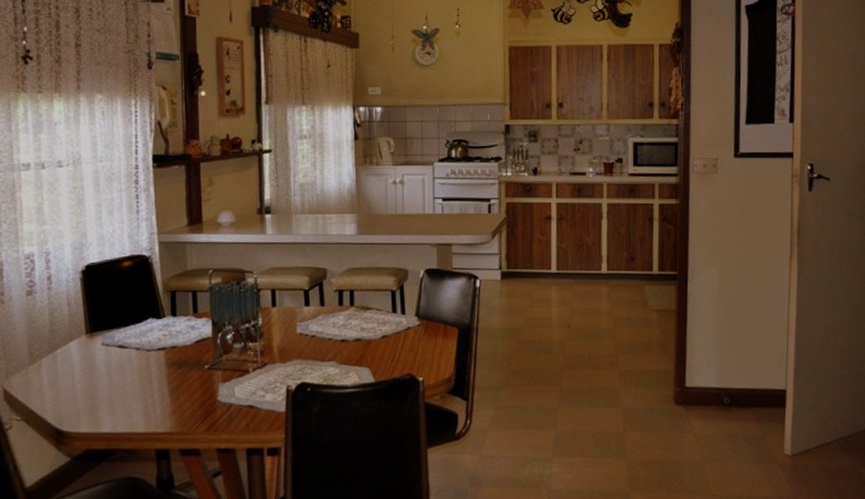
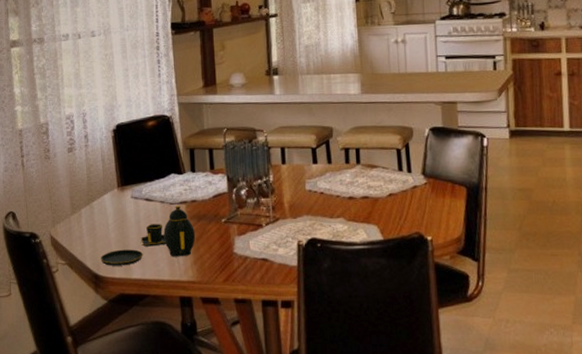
teapot: none [63,352,175,420] -> present [100,206,196,266]

